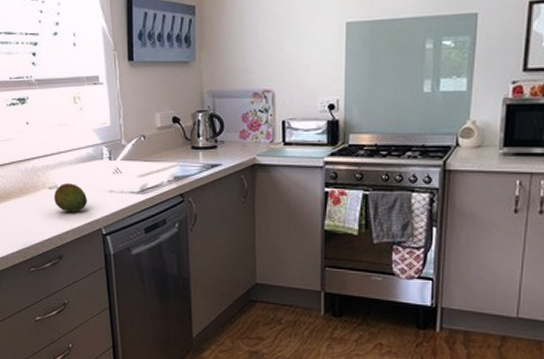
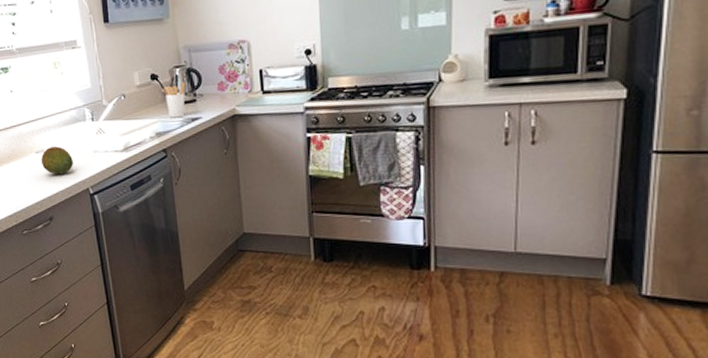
utensil holder: none [182,128,208,163] -> present [161,82,186,118]

